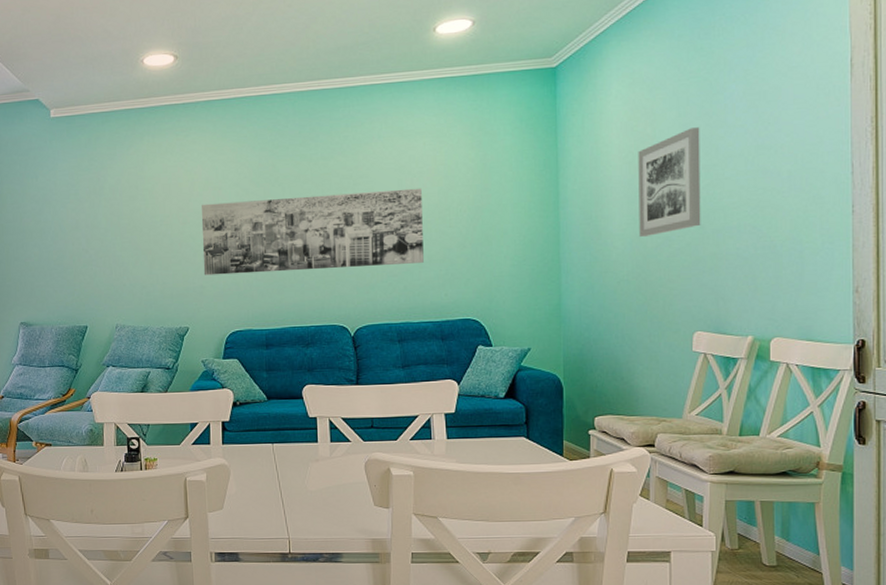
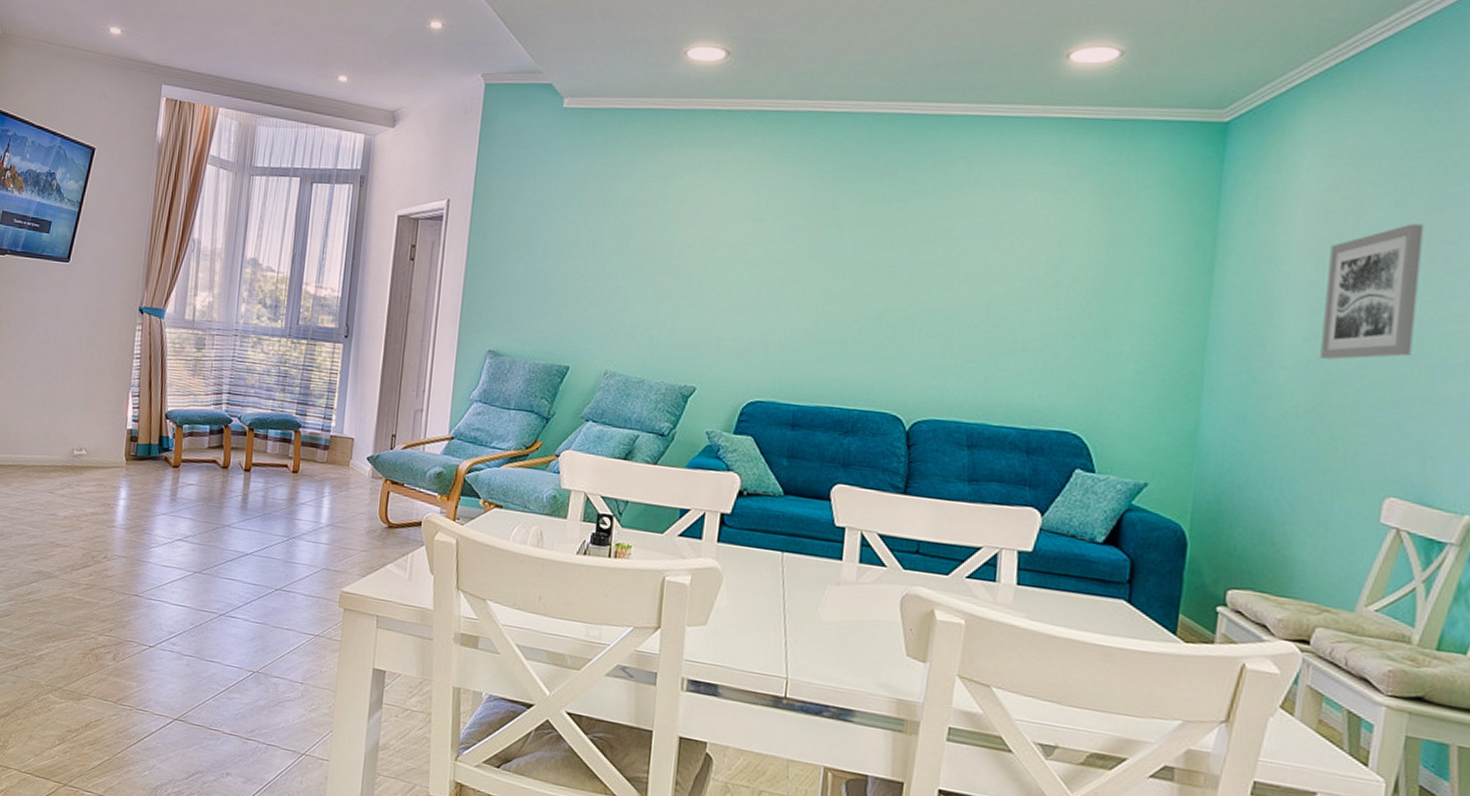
wall art: present [201,188,424,276] -> none [724,236,1025,350]

